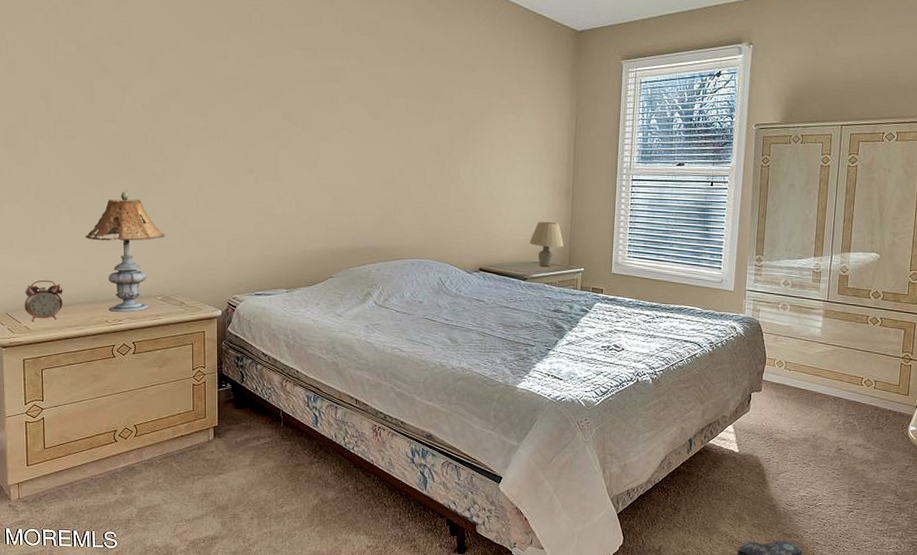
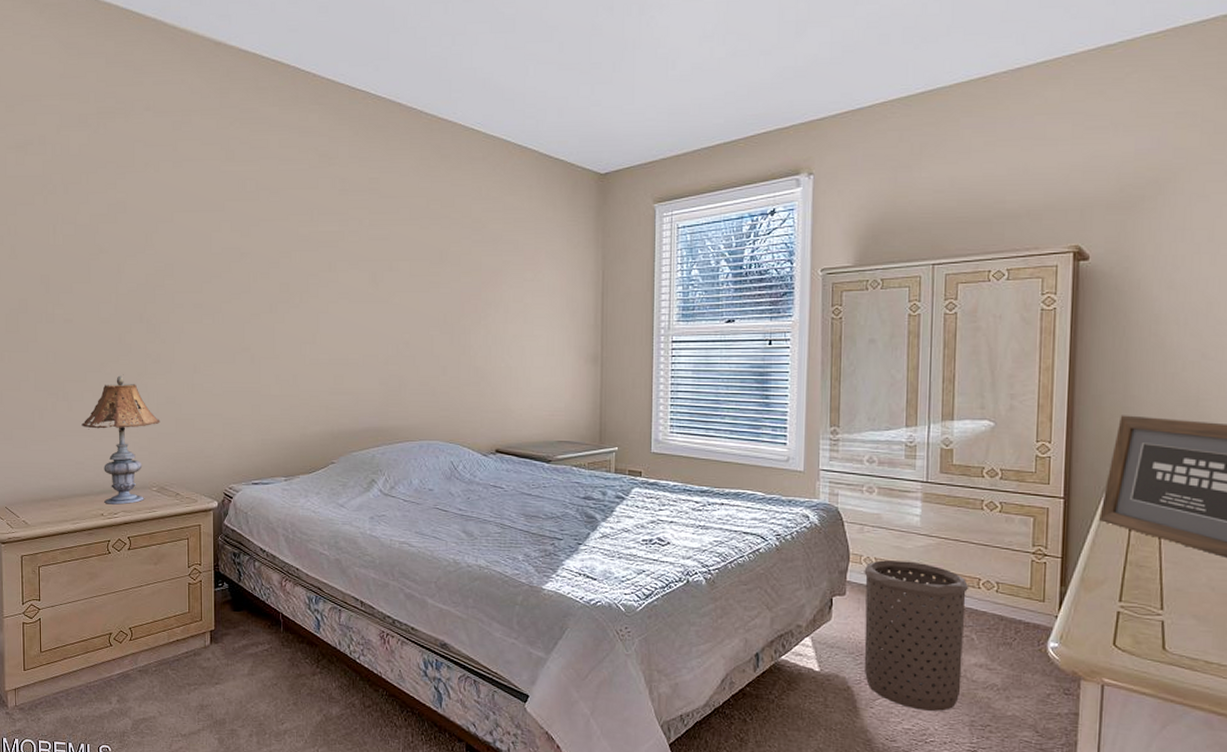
alarm clock: present [24,279,63,322] -> none [23,471,60,516]
table lamp: present [529,221,564,268] -> none [552,393,594,448]
laundry basket: none [773,363,855,481] -> present [864,560,969,711]

